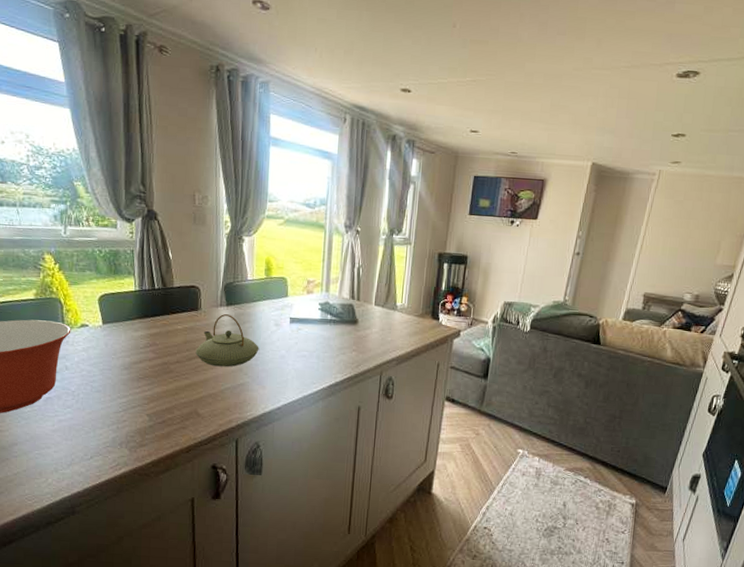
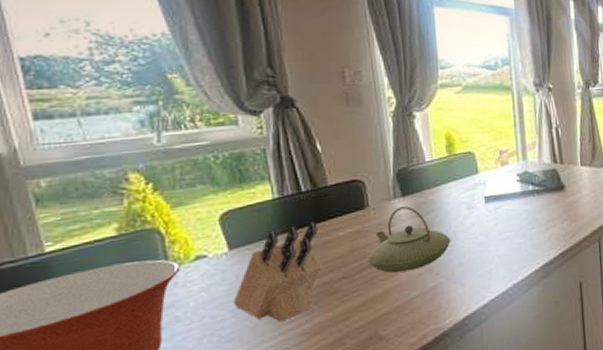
knife block: none [102,313,163,386] -> present [234,221,322,323]

